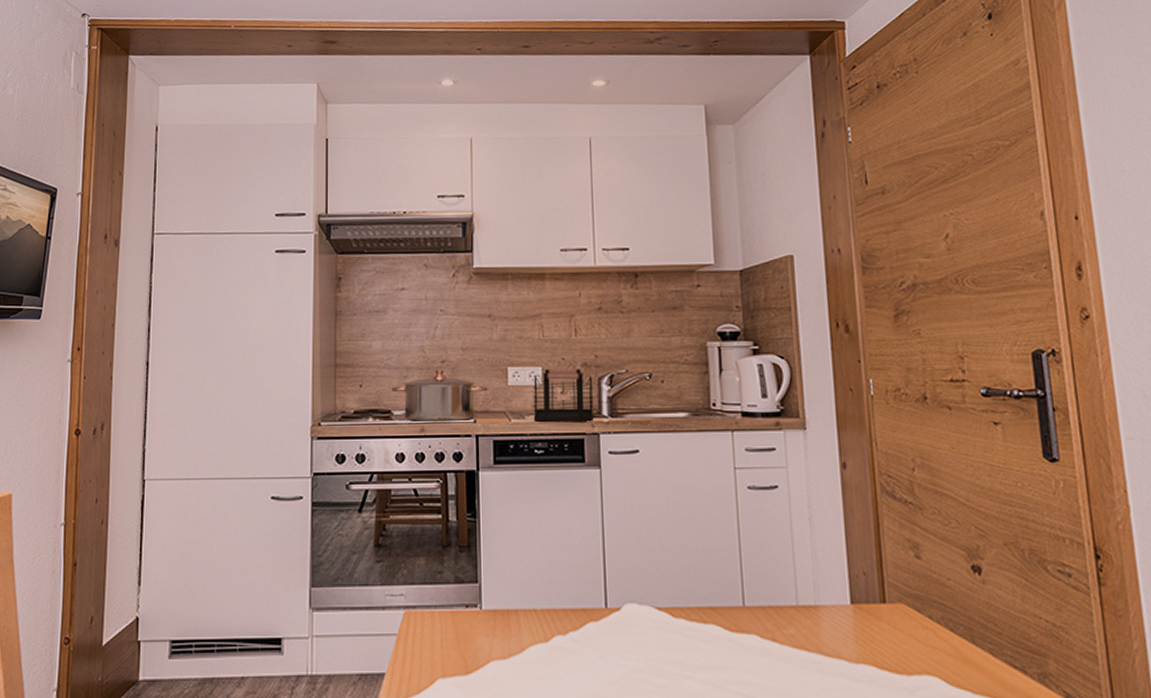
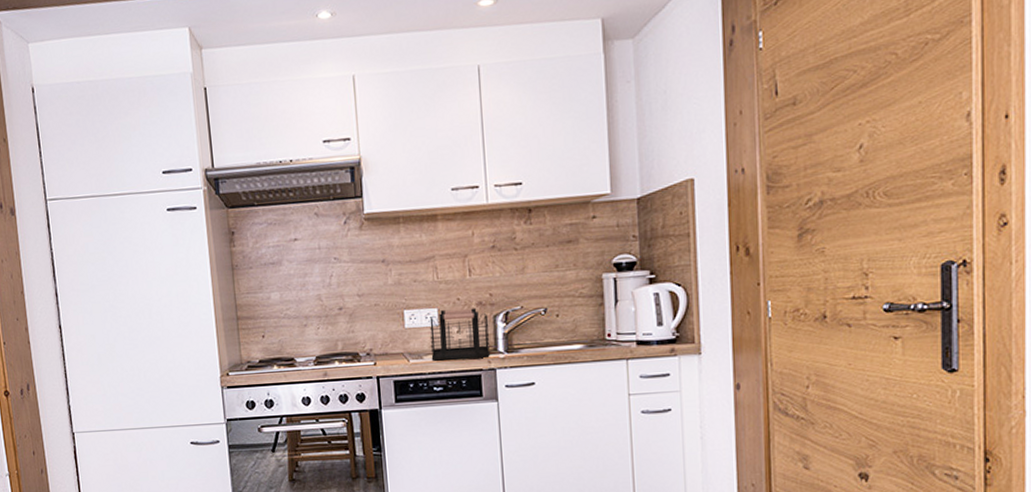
cooking pot: present [391,369,488,423] -> none [292,316,386,368]

